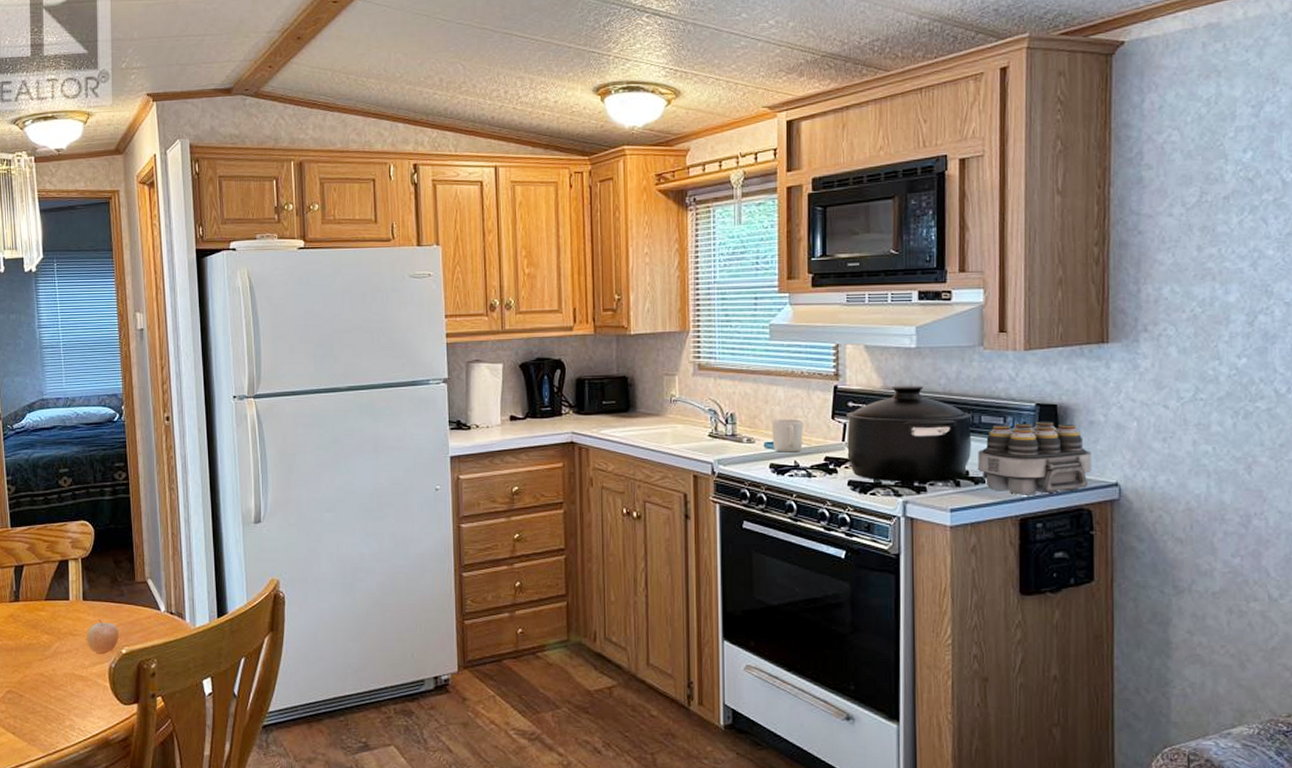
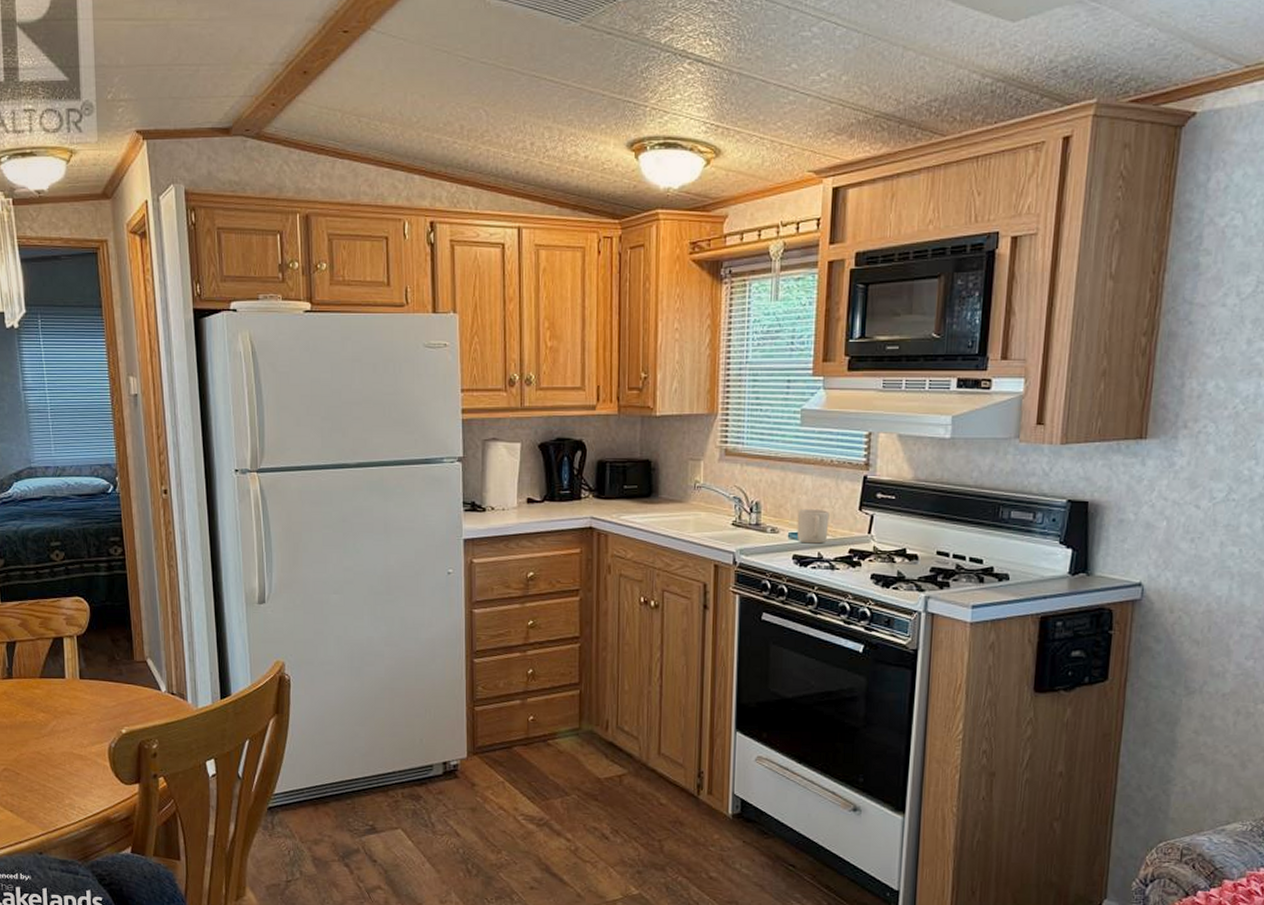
fruit: present [87,619,120,653] -> none [84,698,119,733]
saucepan: present [846,385,972,482] -> none [872,477,1002,578]
spice rack: present [978,421,1091,495] -> none [1003,518,1118,593]

